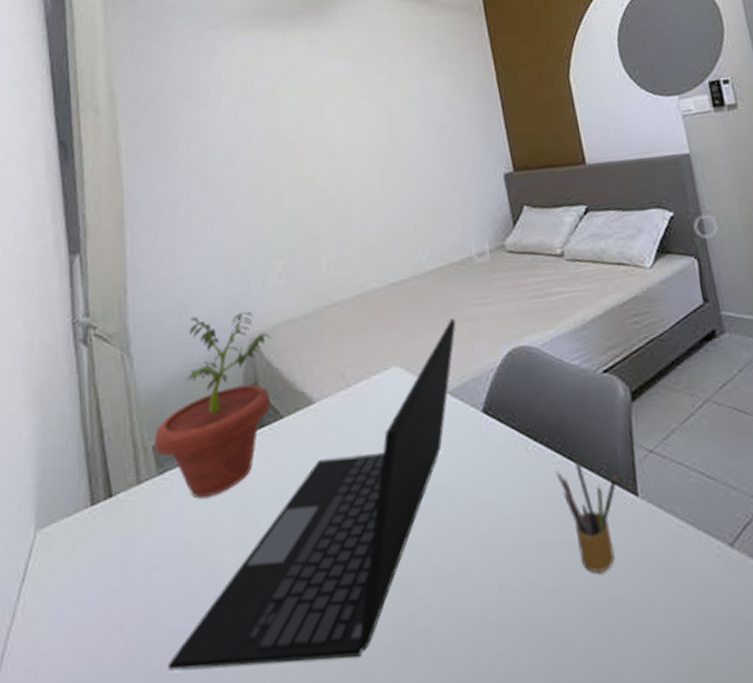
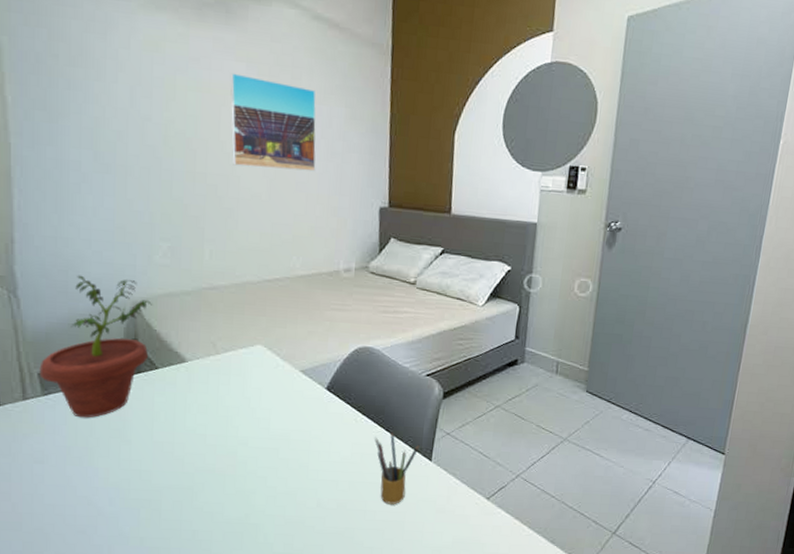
laptop: present [167,319,456,671] -> none [48,317,317,537]
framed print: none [327,66,427,162] -> present [230,73,316,172]

